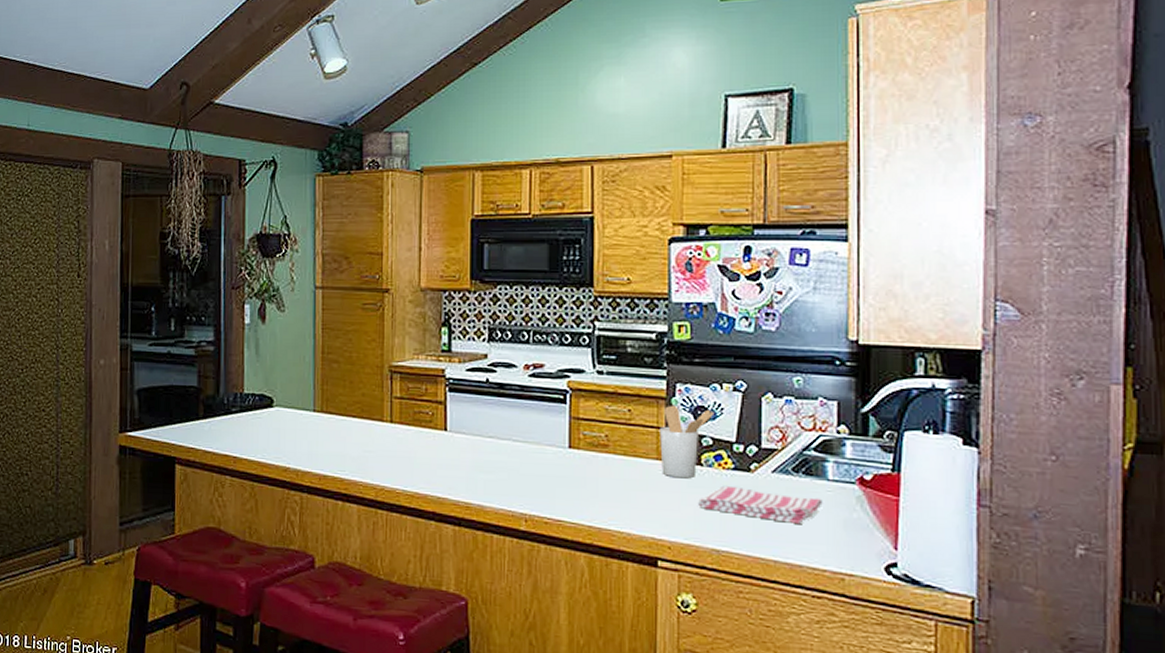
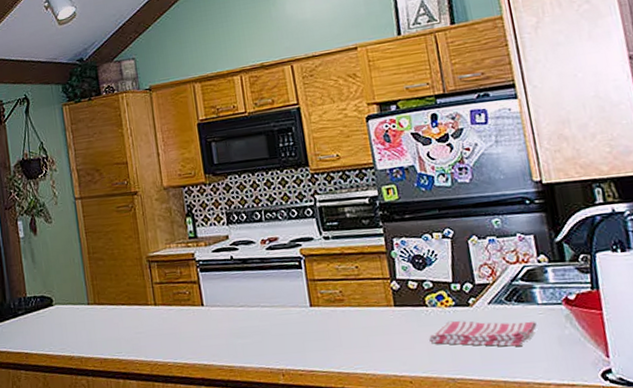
utensil holder: present [660,405,714,479] -> none [385,257,430,320]

